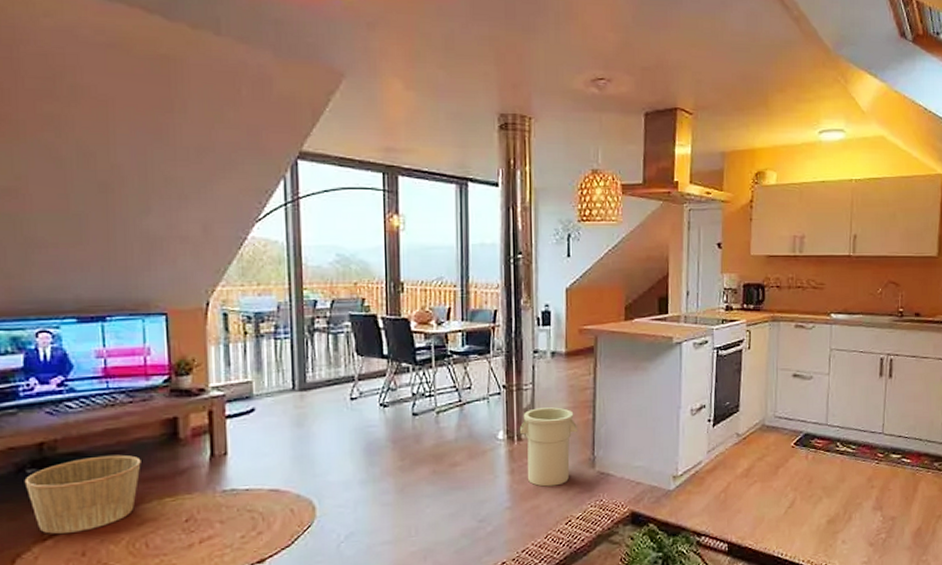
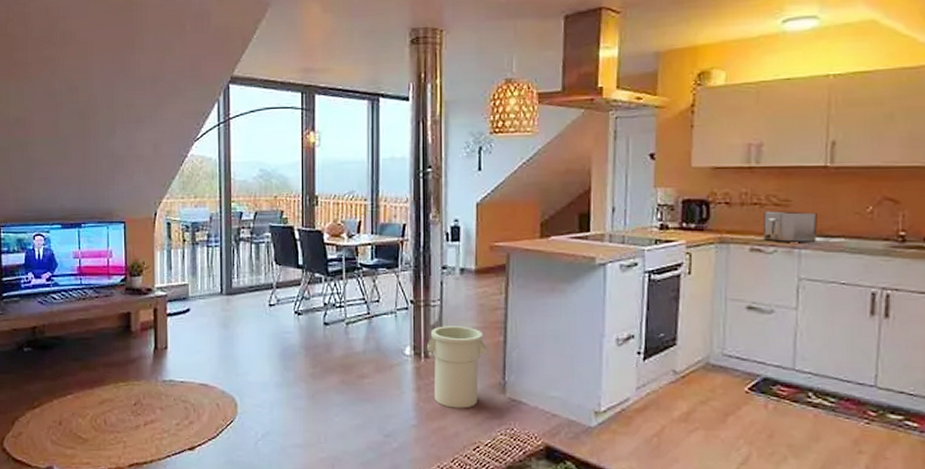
basket: present [24,454,141,535] -> none [22,341,103,405]
toaster: none [804,292,844,320] -> present [762,211,818,243]

